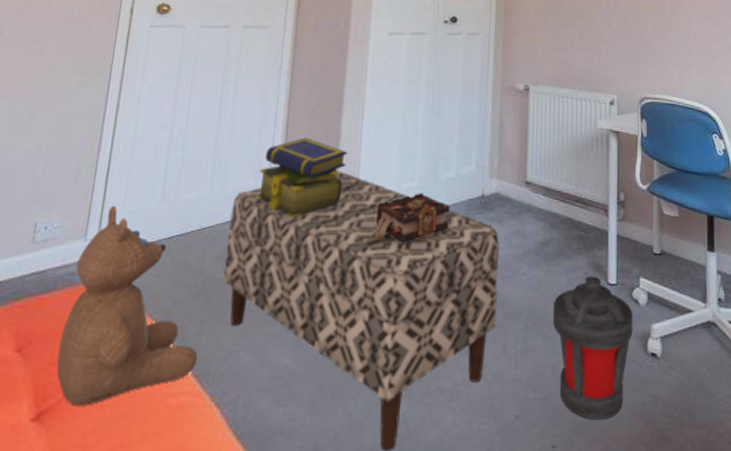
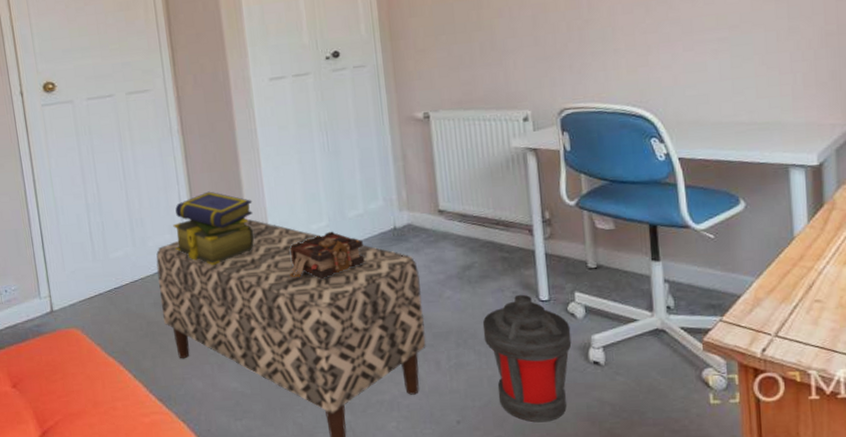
teddy bear: present [56,205,198,406] -> none [38,268,158,426]

